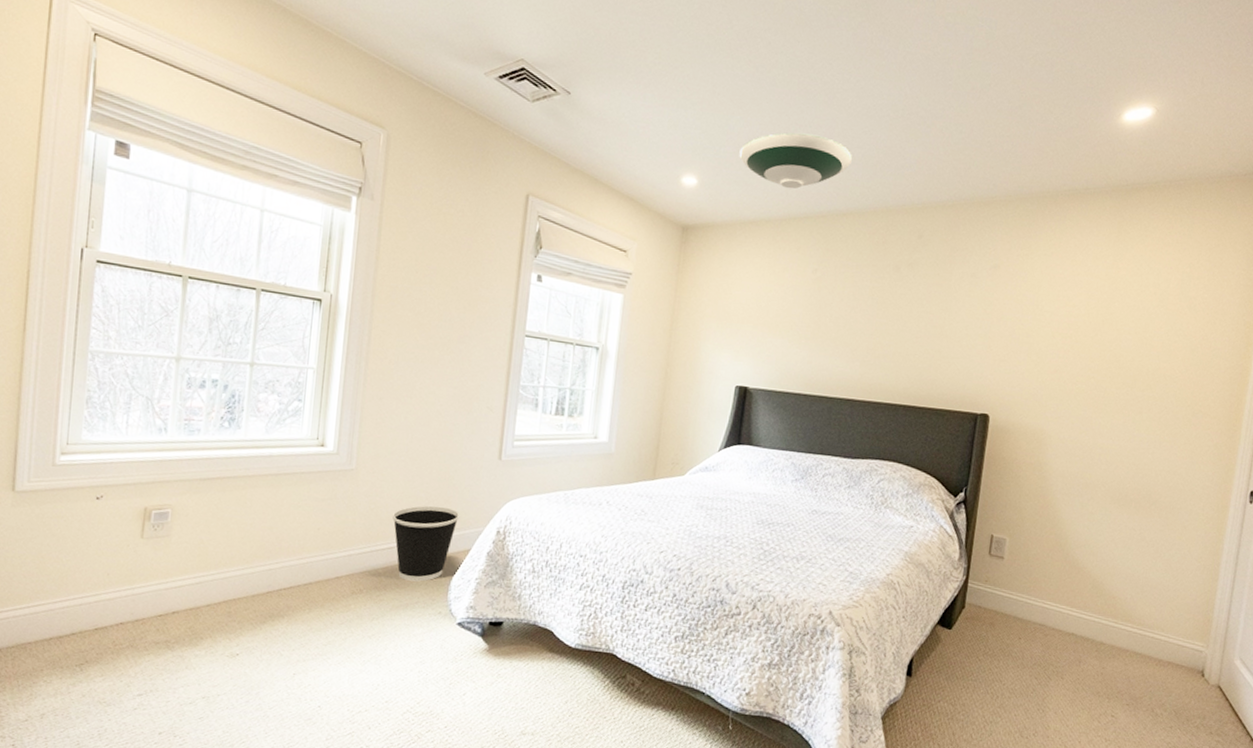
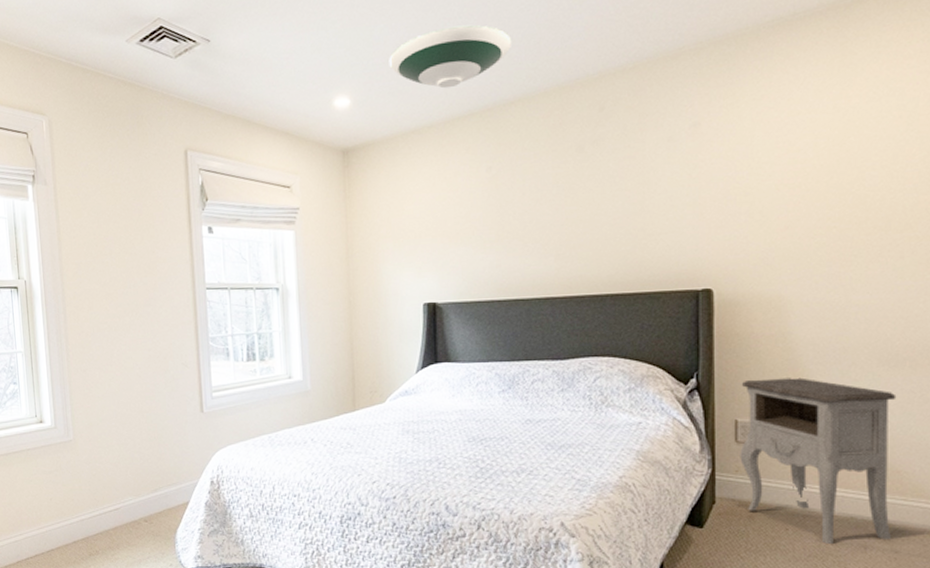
wastebasket: present [392,505,460,582] -> none [113,464,174,538]
nightstand: none [990,501,1121,657] -> present [740,377,897,545]

